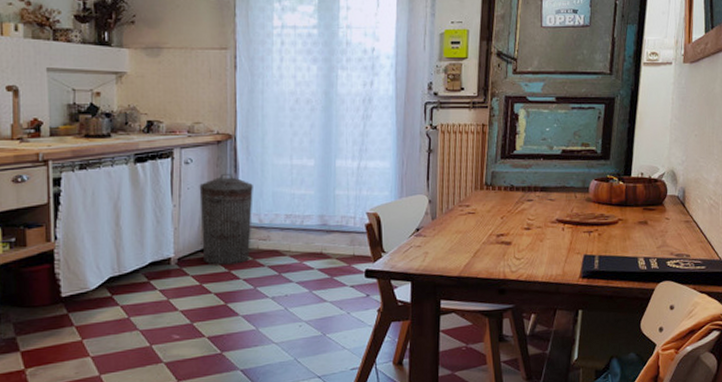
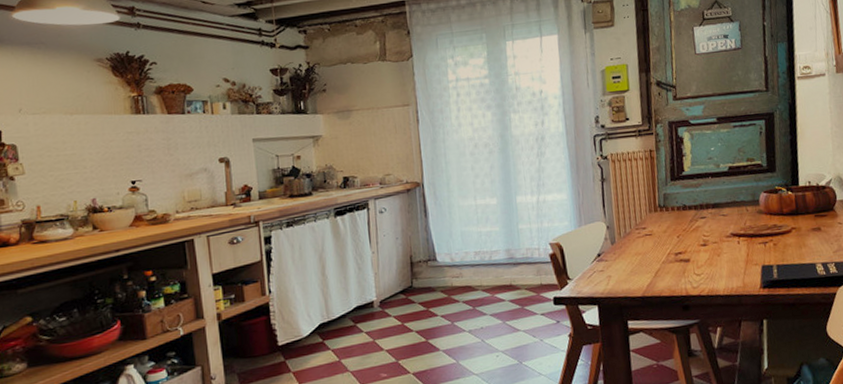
trash can: present [199,173,253,266] -> none [394,218,445,305]

